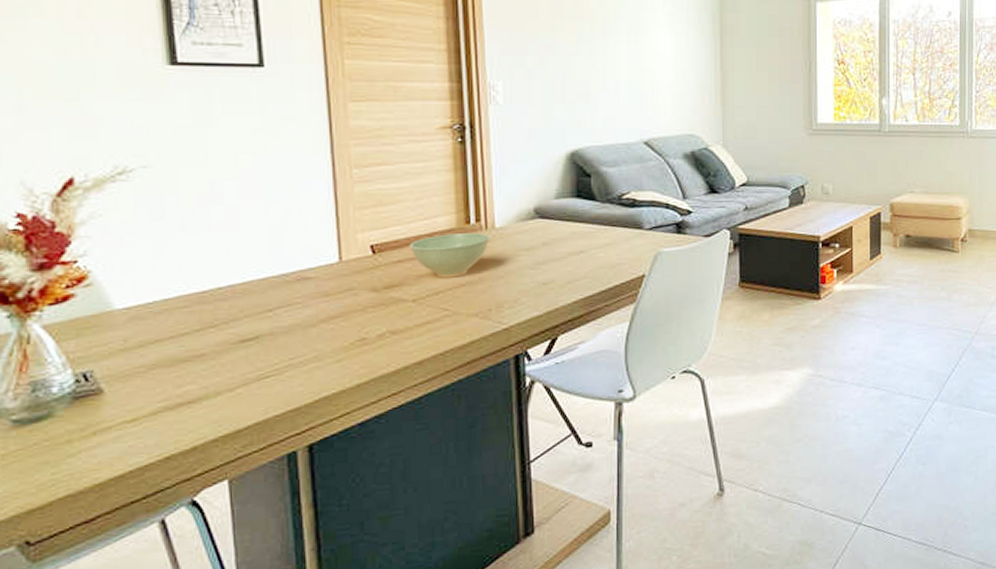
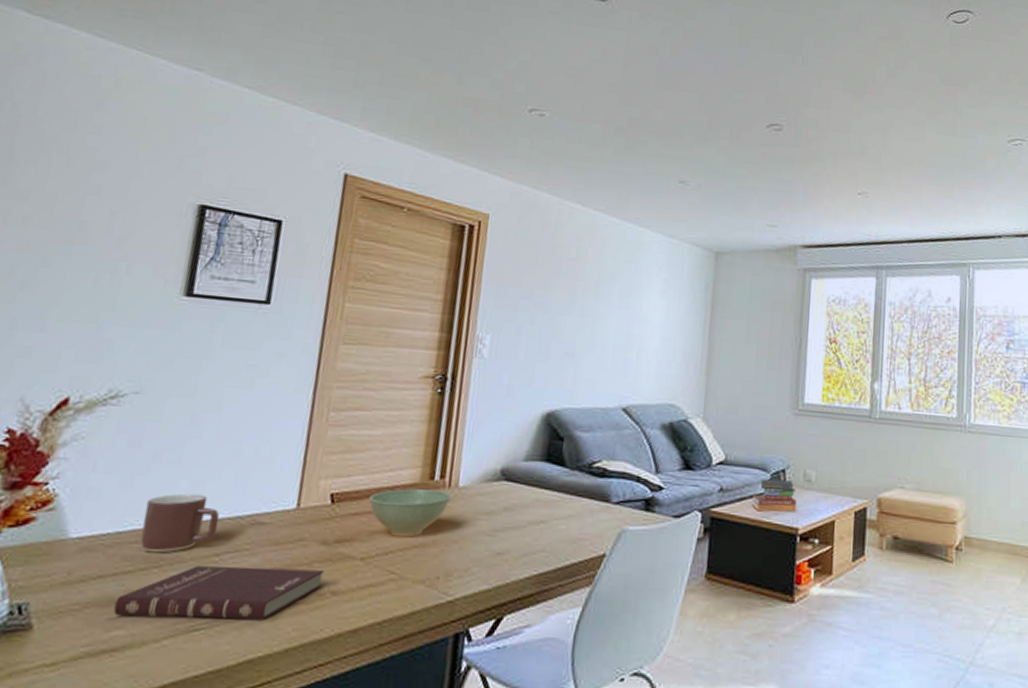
book: none [180,314,381,373] -> present [113,566,324,621]
mug: none [186,257,265,315] -> present [140,493,220,553]
books: none [776,195,816,225] -> present [752,479,796,512]

